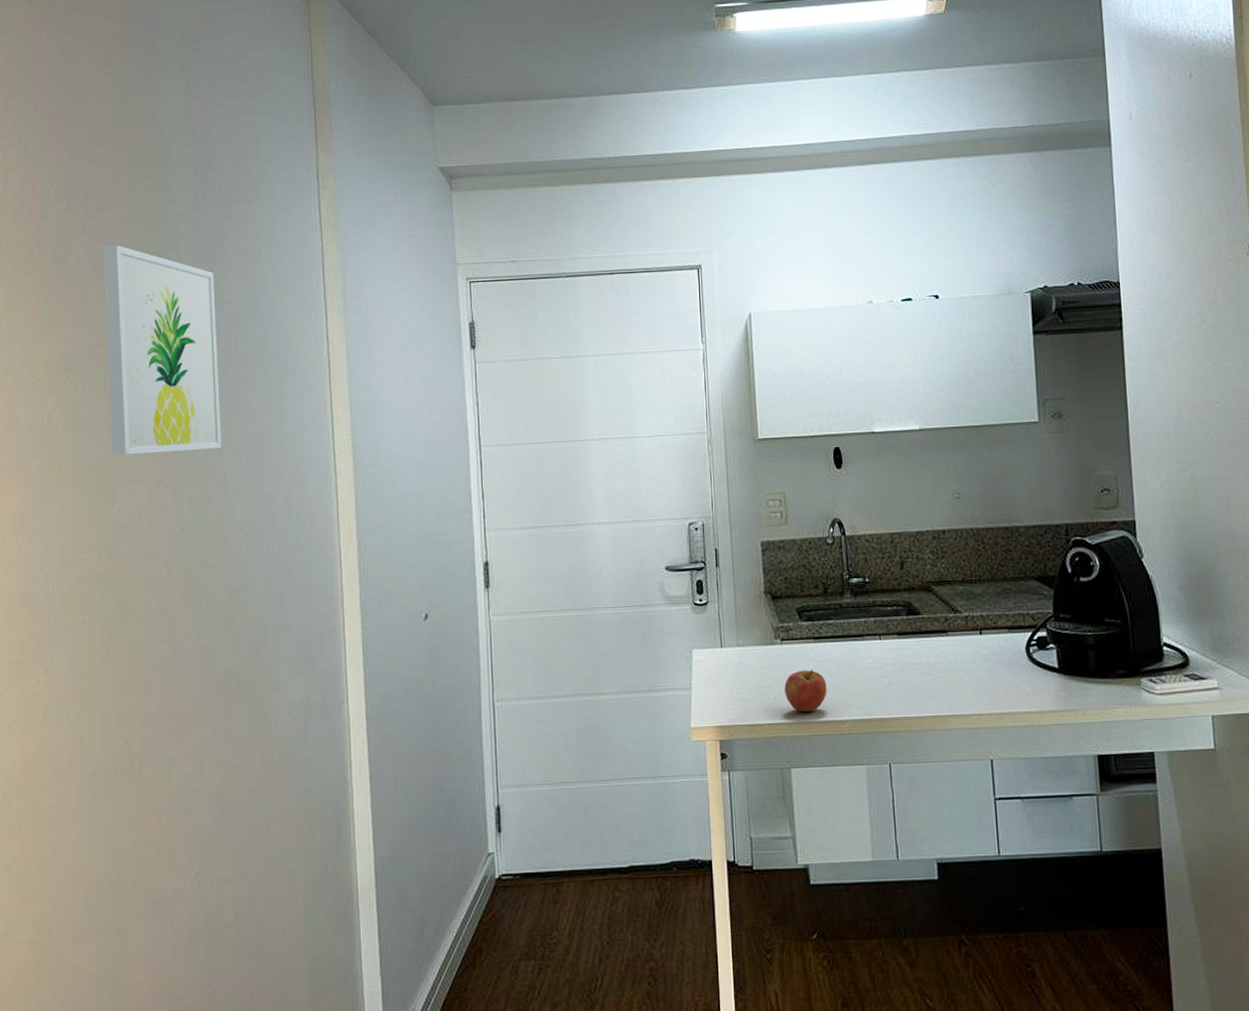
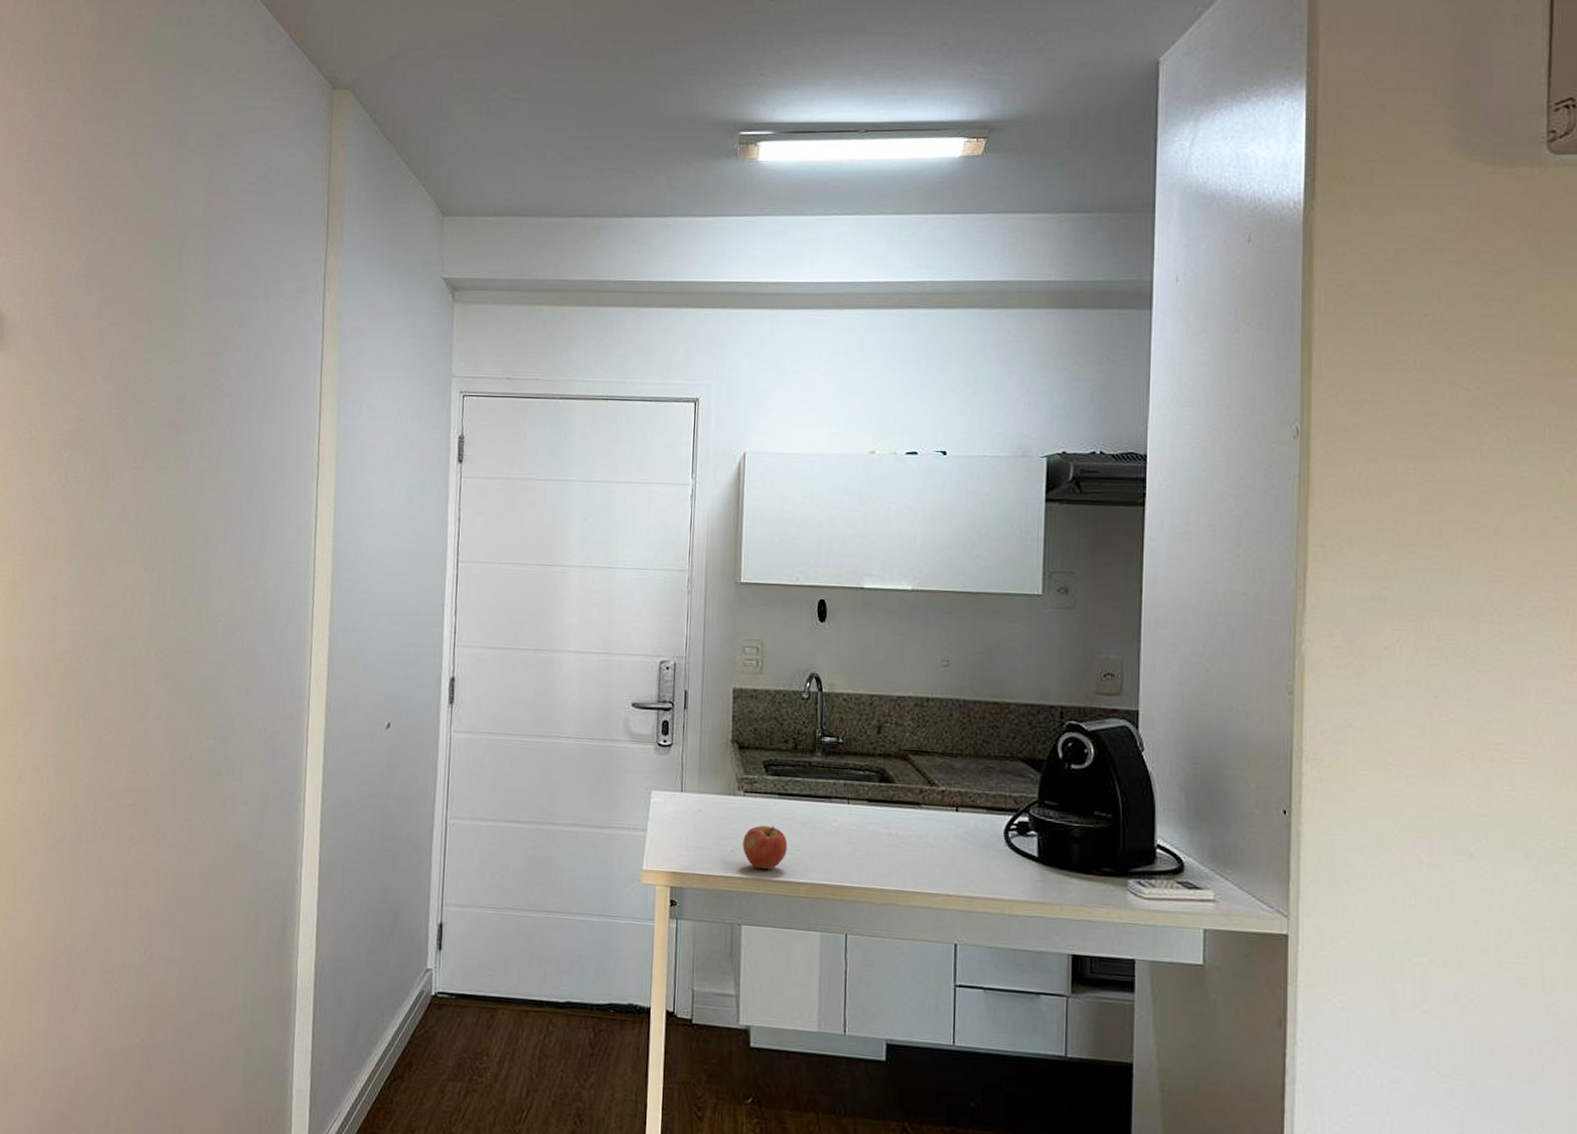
wall art: present [103,244,222,456] -> none [104,329,217,538]

